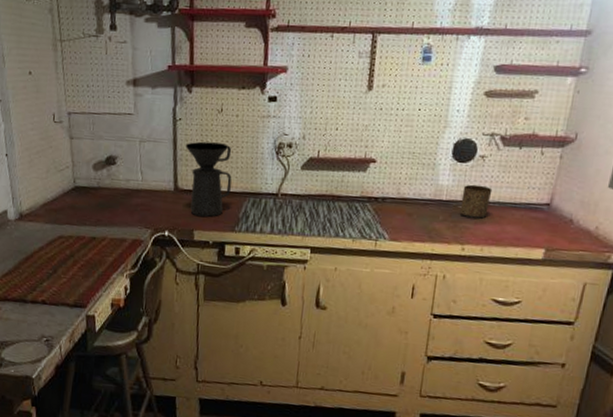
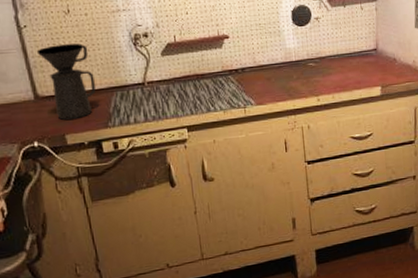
cup: present [459,184,493,219] -> none [307,43,331,72]

